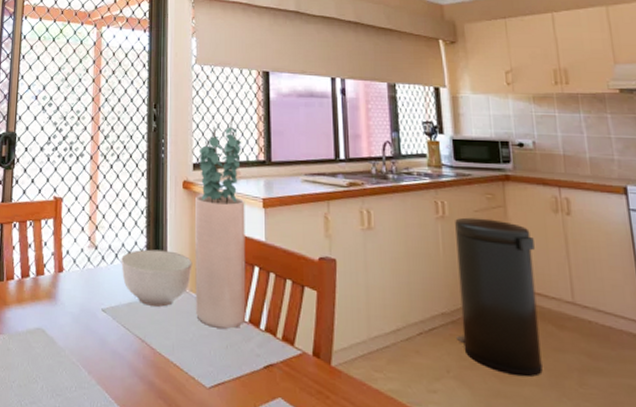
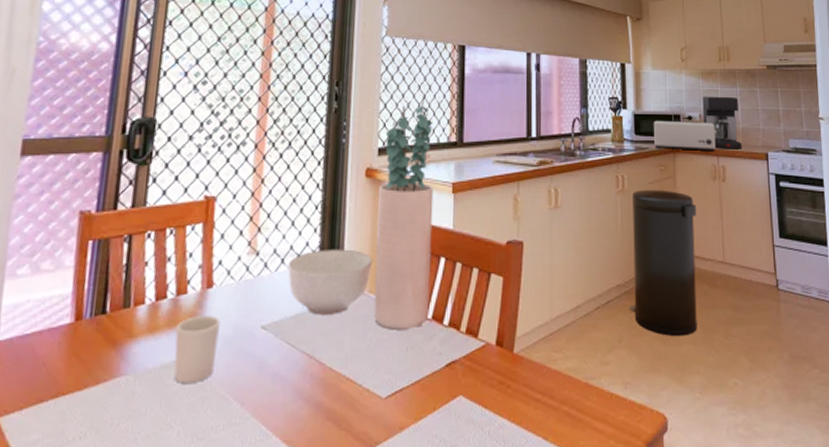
mug: none [36,294,69,349] -> present [173,316,220,383]
toaster: none [477,146,556,182] -> present [653,120,717,152]
coffee maker: none [535,121,591,181] -> present [702,96,742,150]

